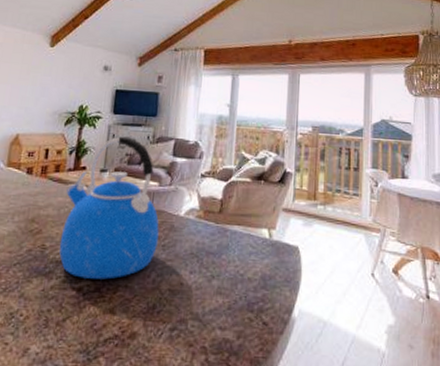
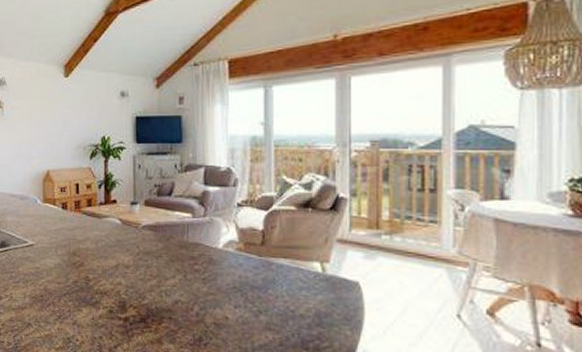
kettle: present [59,136,159,280] -> none [101,166,197,311]

